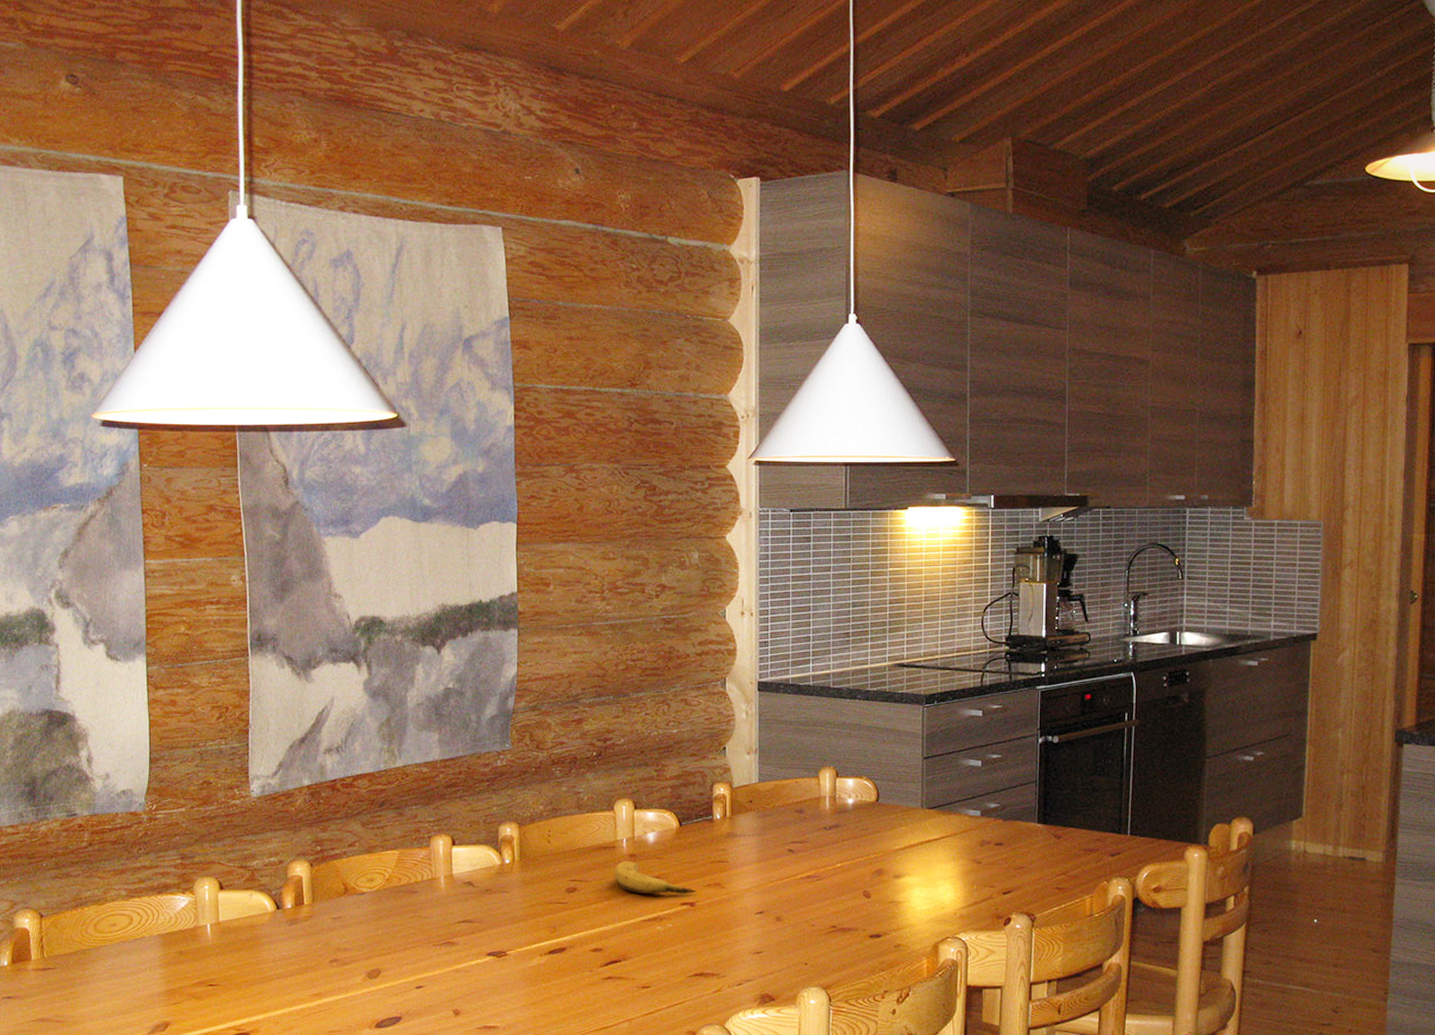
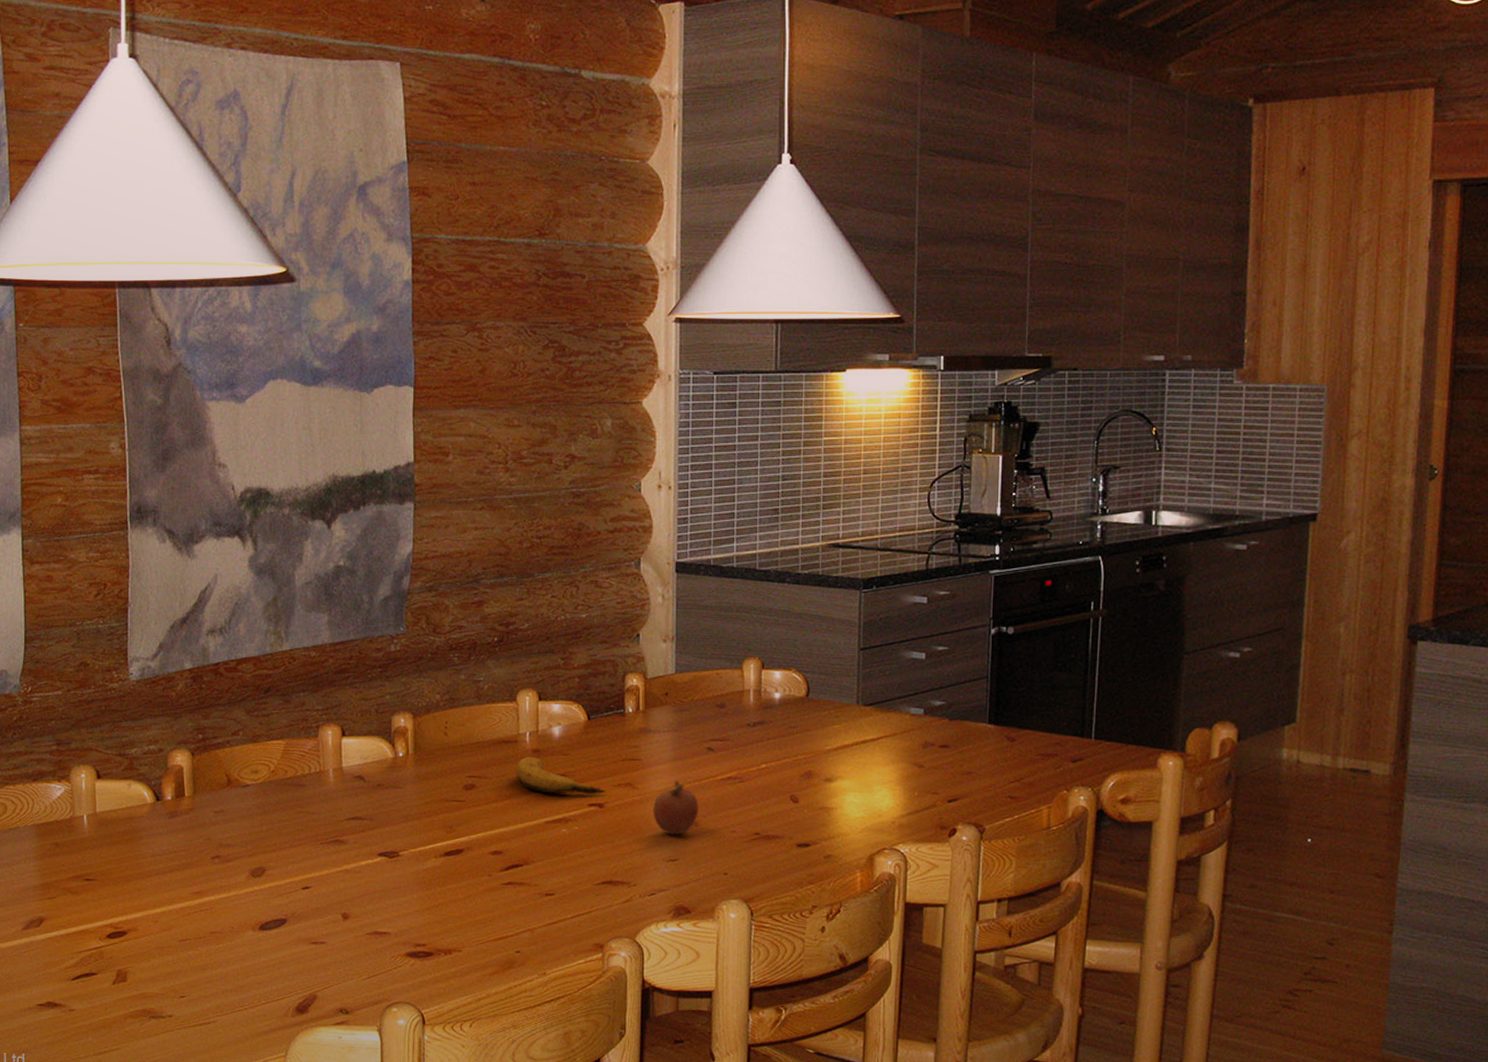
fruit: none [739,879,781,929] -> present [653,780,699,835]

